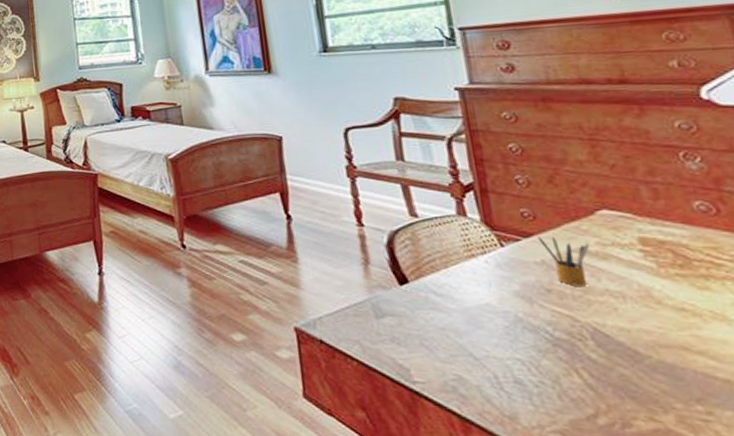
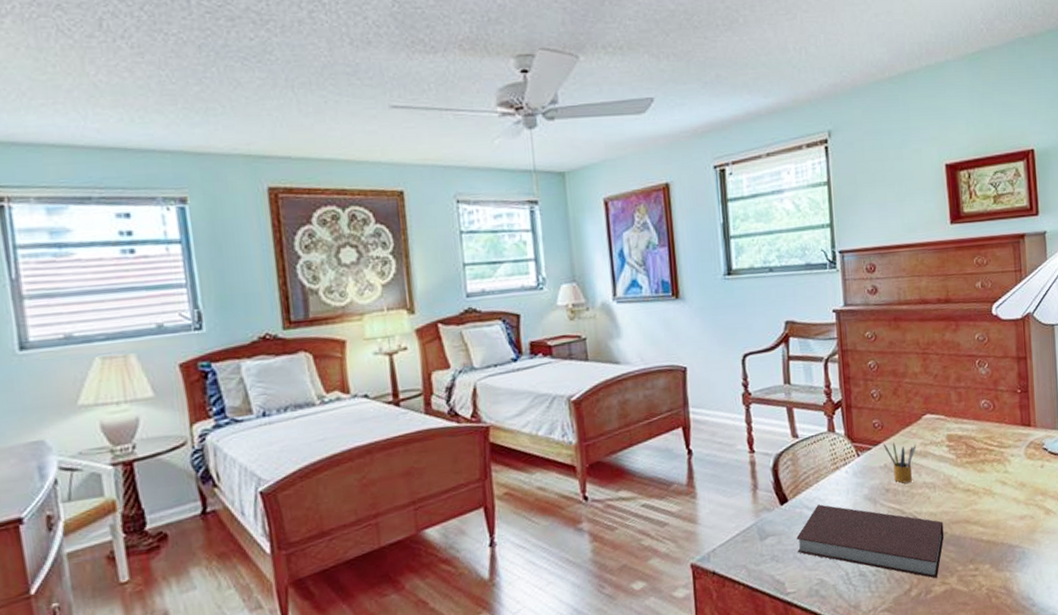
notebook: none [422,292,647,410] -> present [796,504,944,579]

